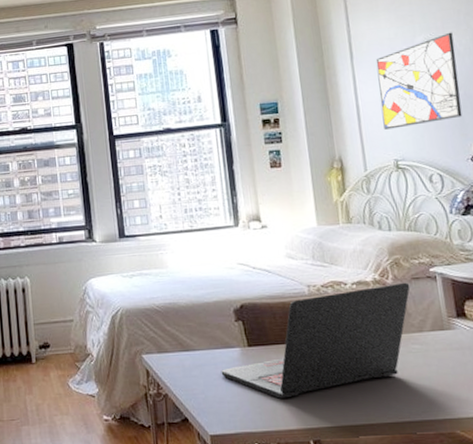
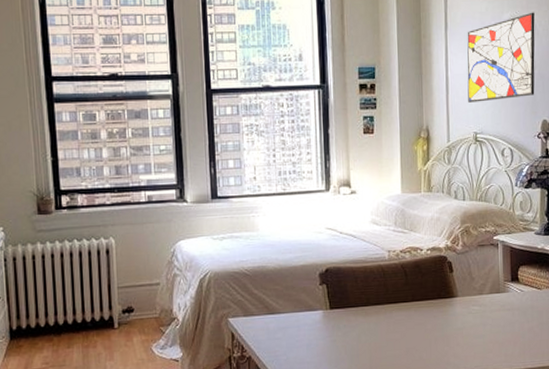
laptop: present [221,282,410,399] -> none [303,249,476,358]

